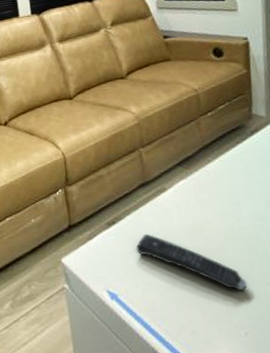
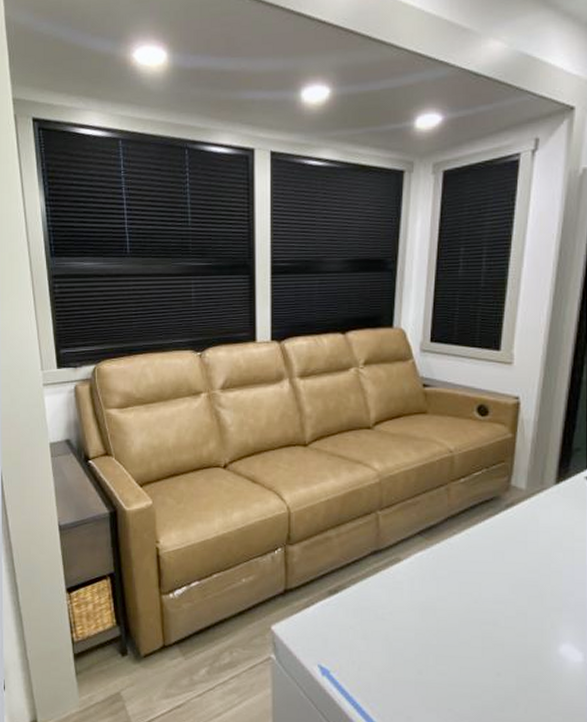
remote control: present [136,233,248,290] -> none [357,606,476,678]

